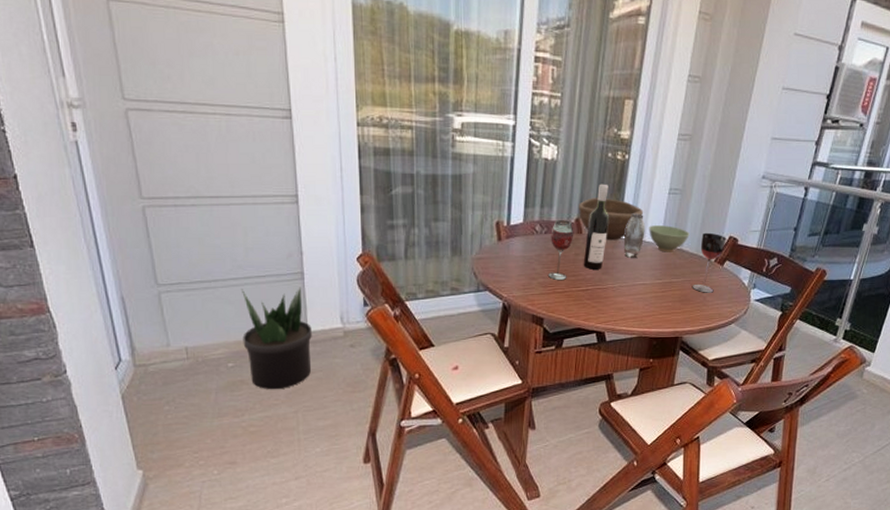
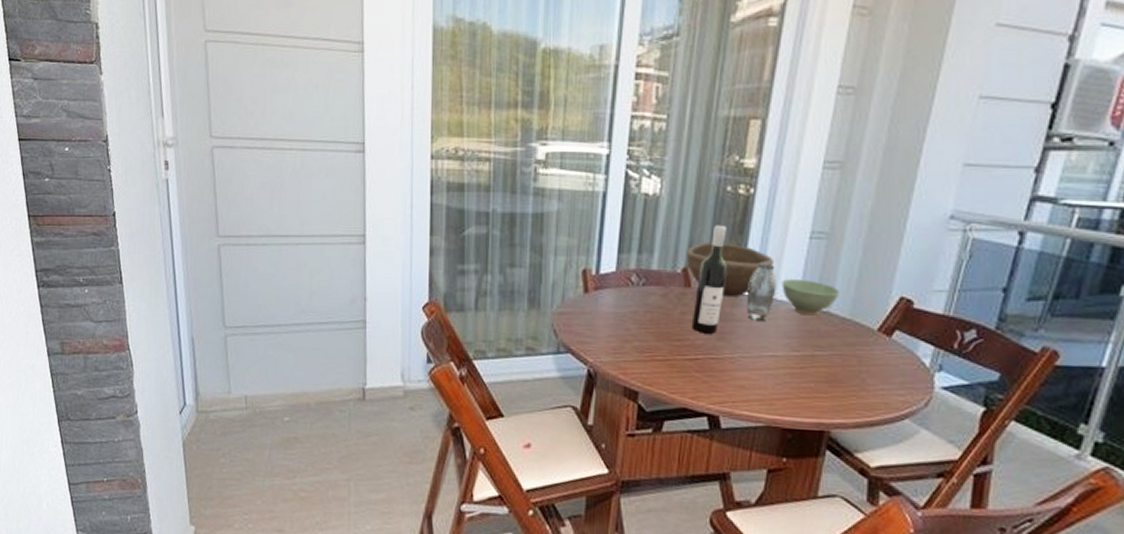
planter: present [240,287,312,390] -> none [300,336,370,452]
wineglass: present [548,219,574,280] -> none [646,268,680,345]
wineglass: present [693,232,726,293] -> none [845,291,896,374]

